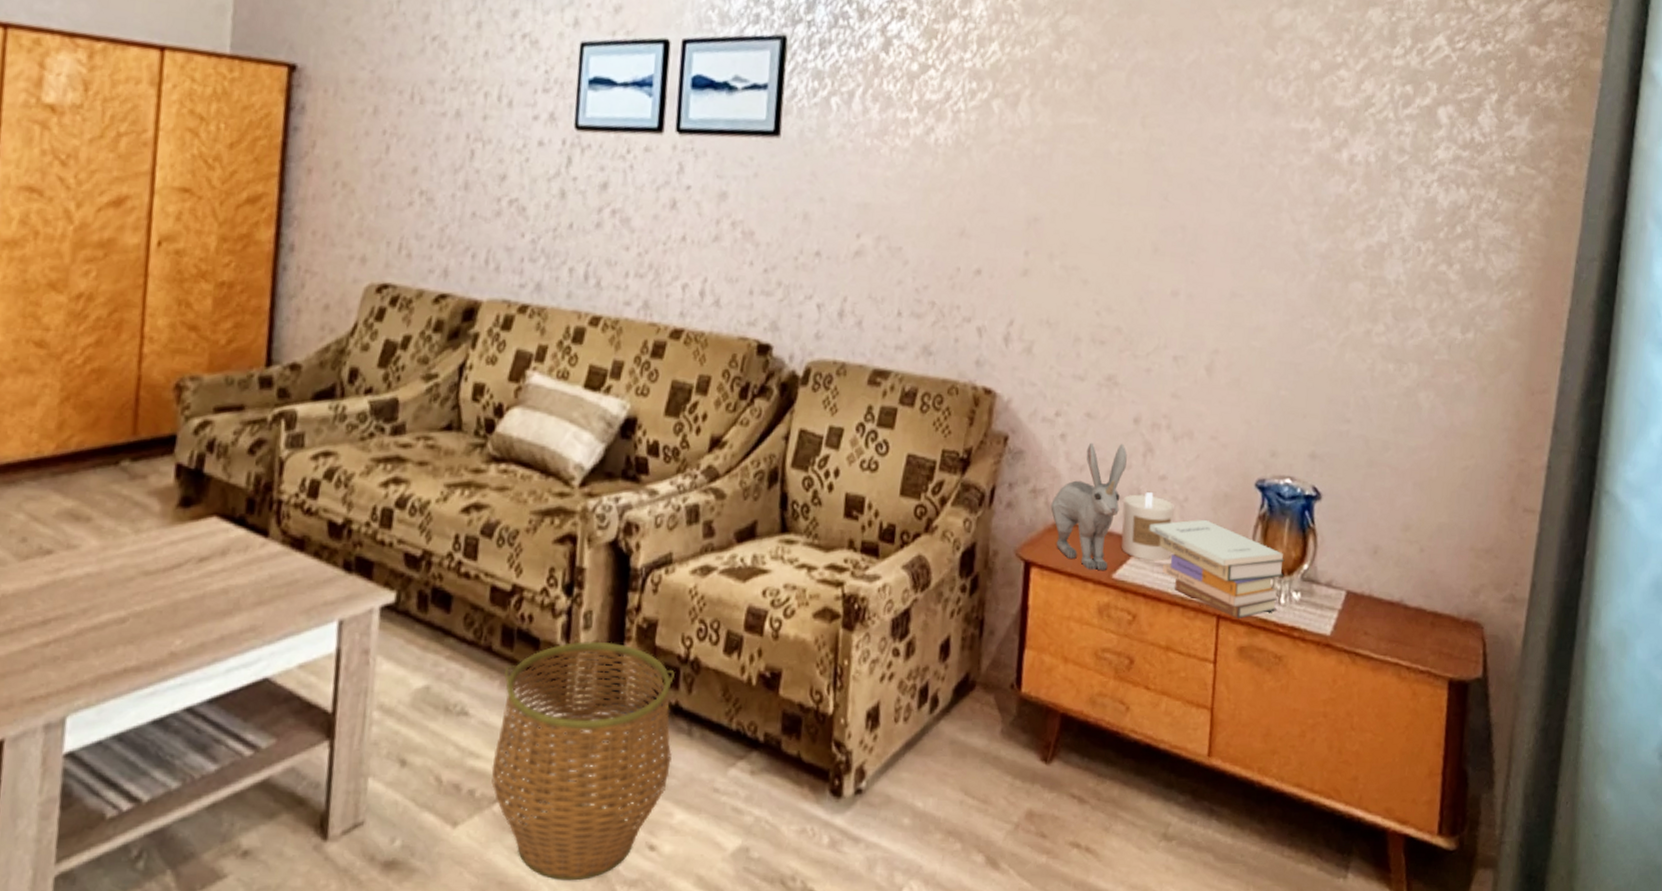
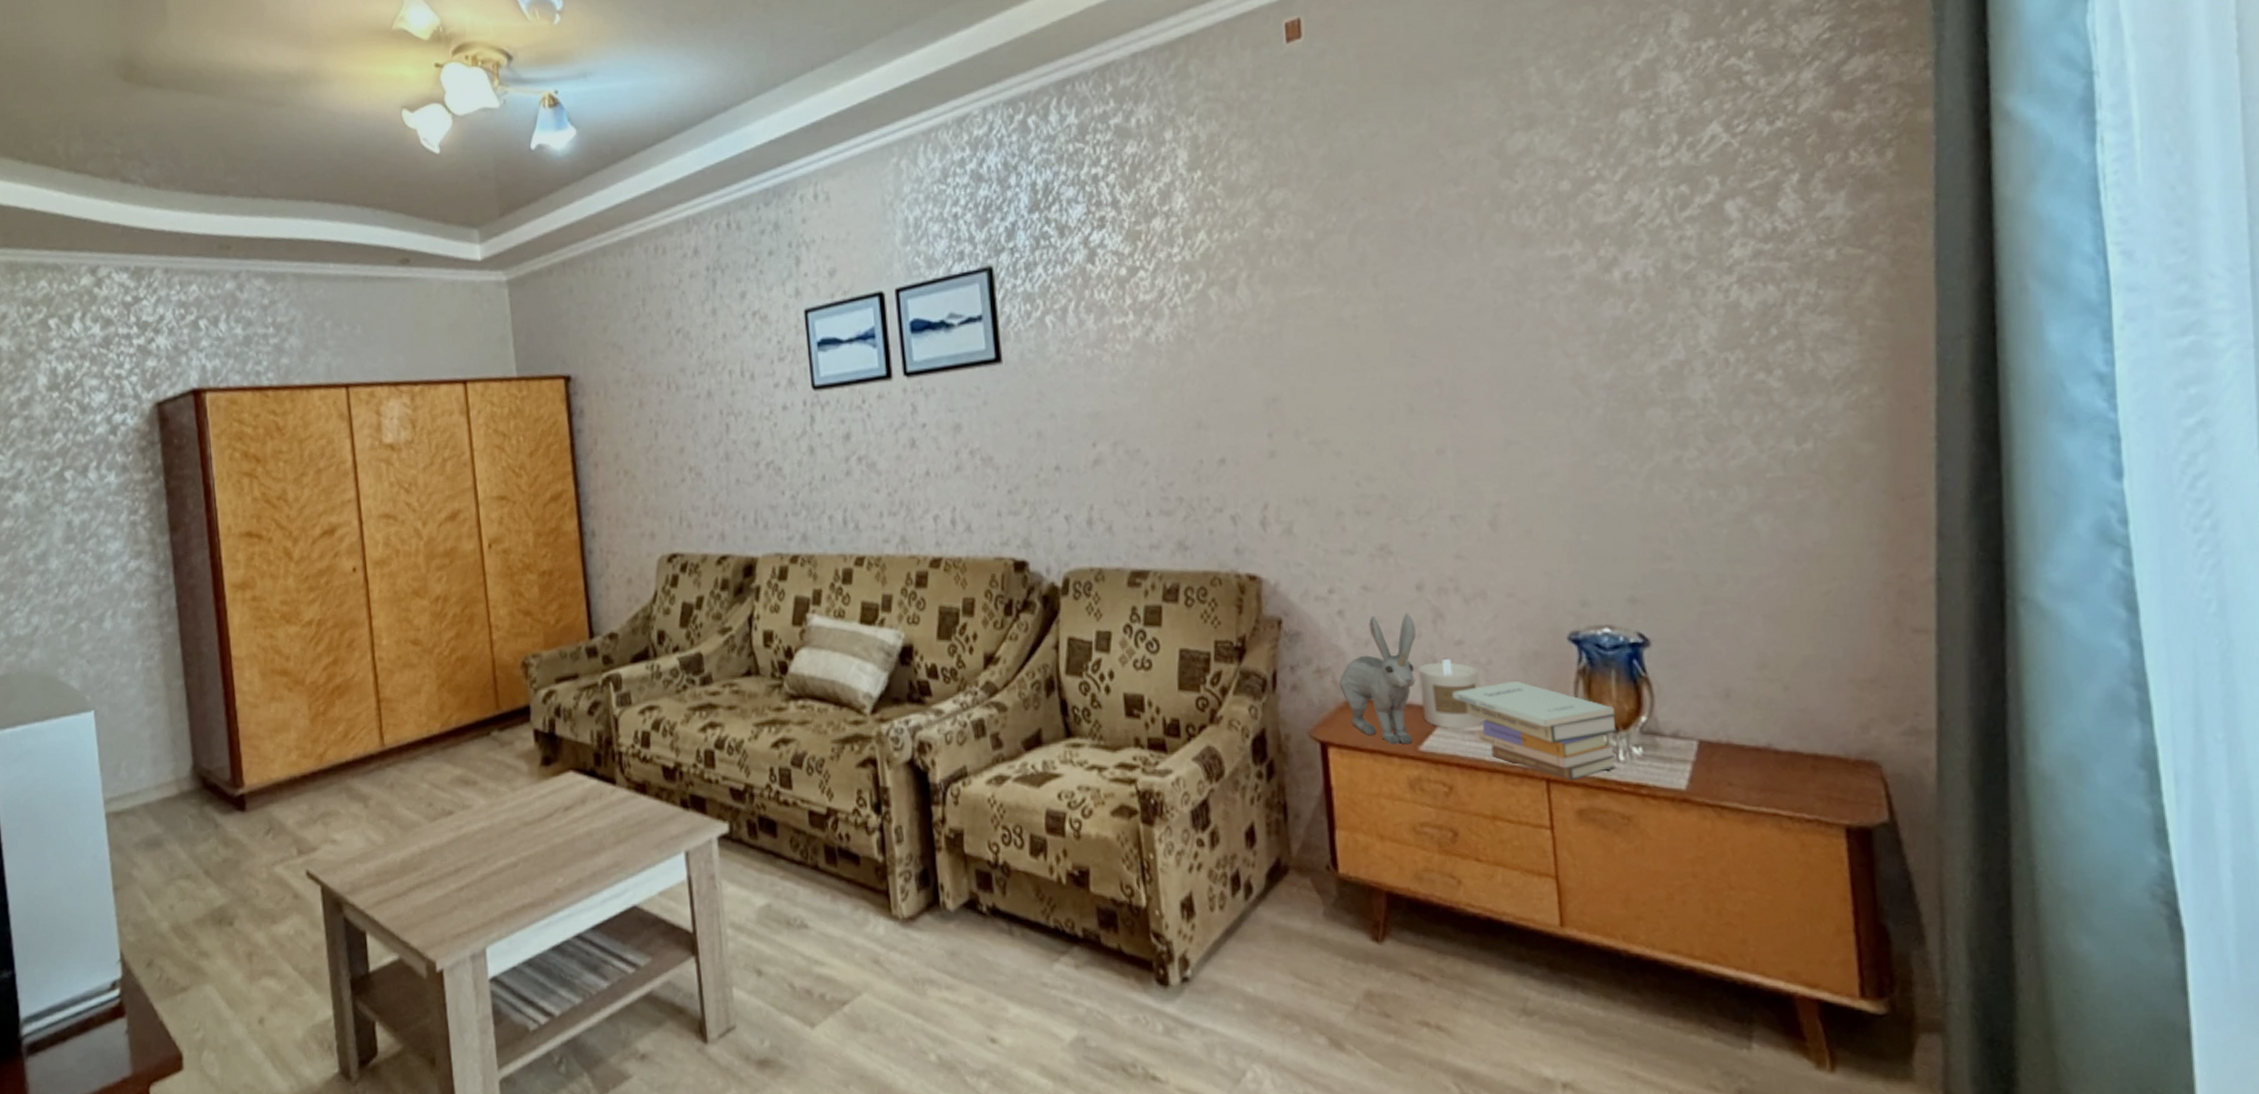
basket: present [491,640,675,881] -> none [833,853,998,1073]

